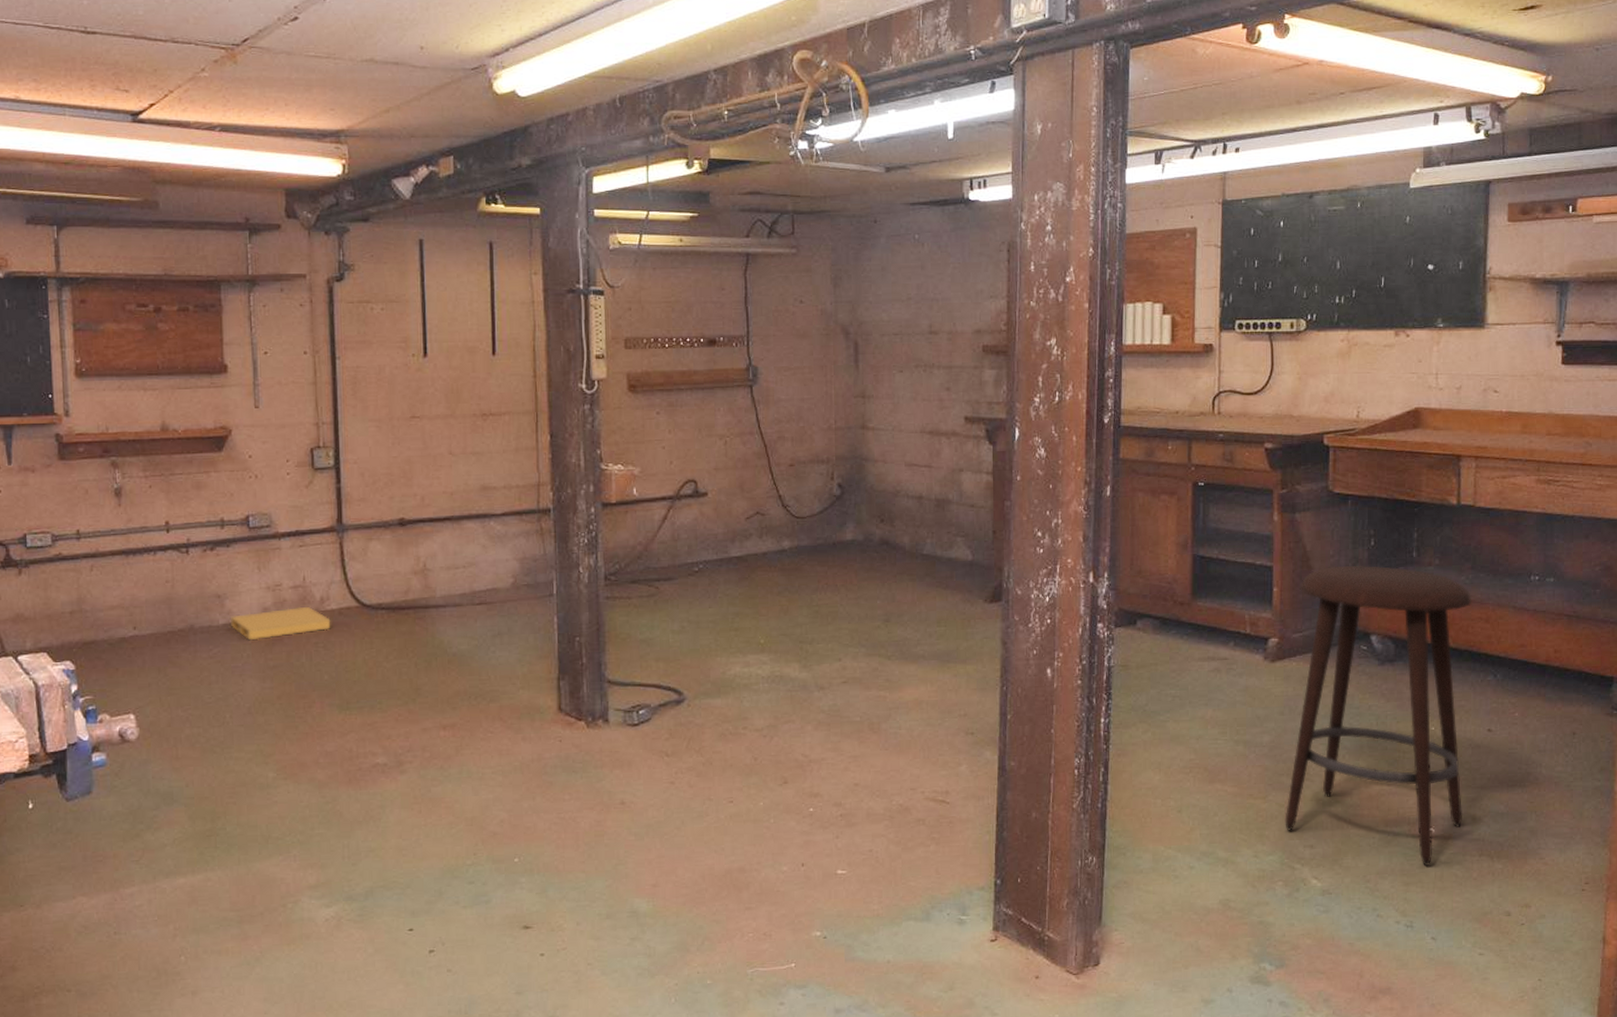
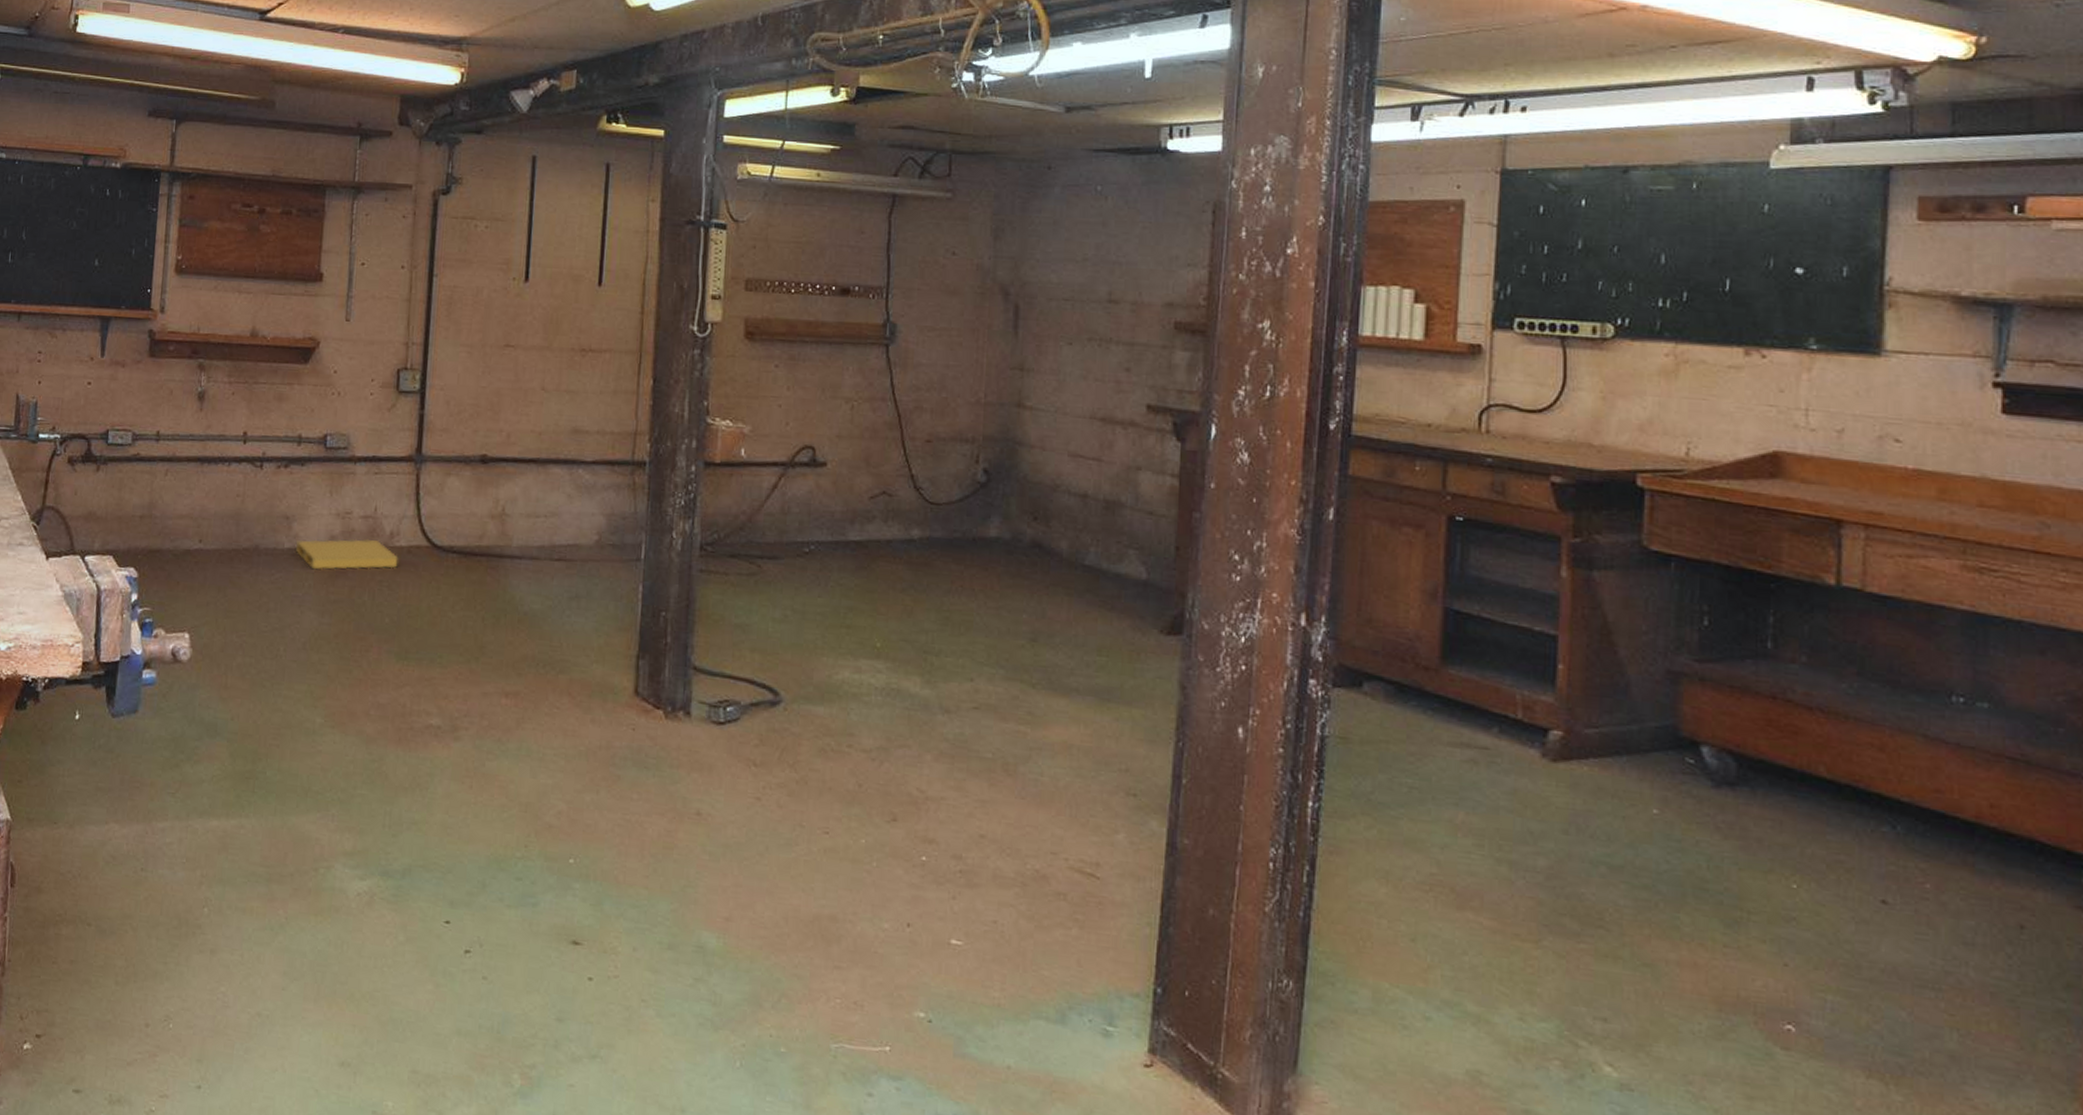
stool: present [1285,565,1471,867] -> none [1565,645,1857,1079]

